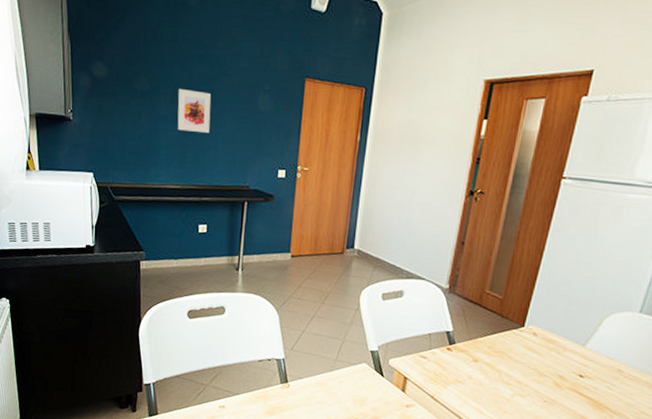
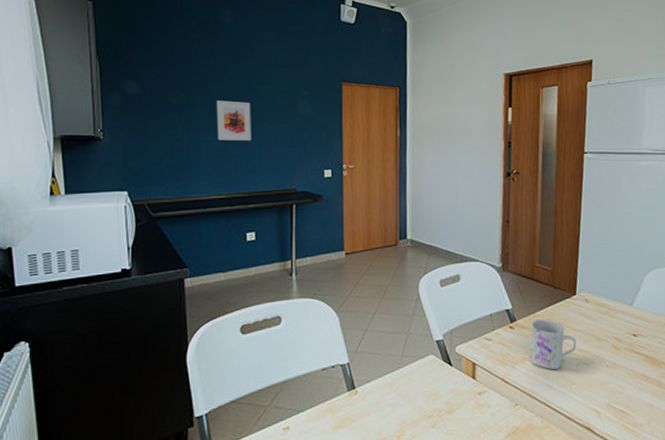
mug: none [464,345,516,396] -> present [531,319,577,369]

